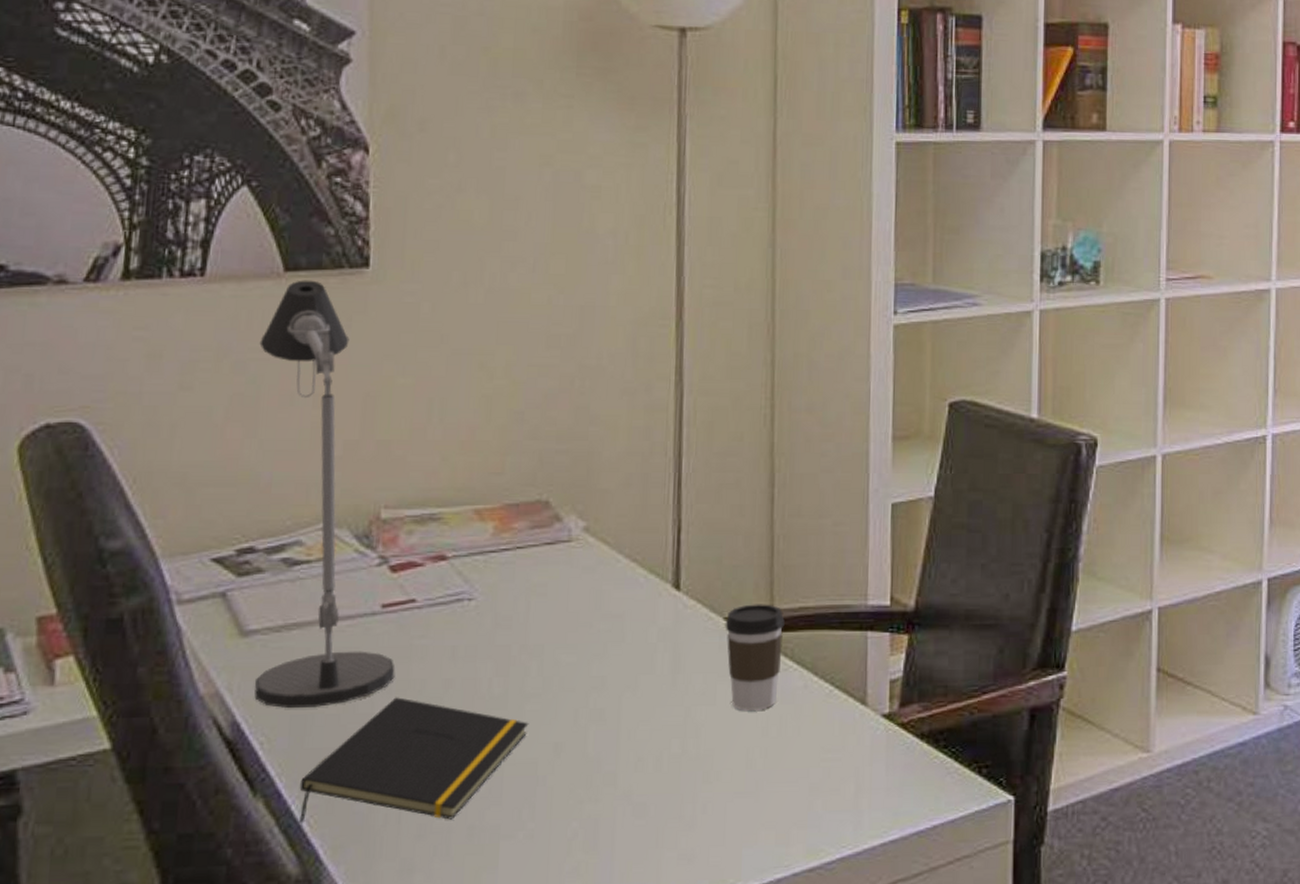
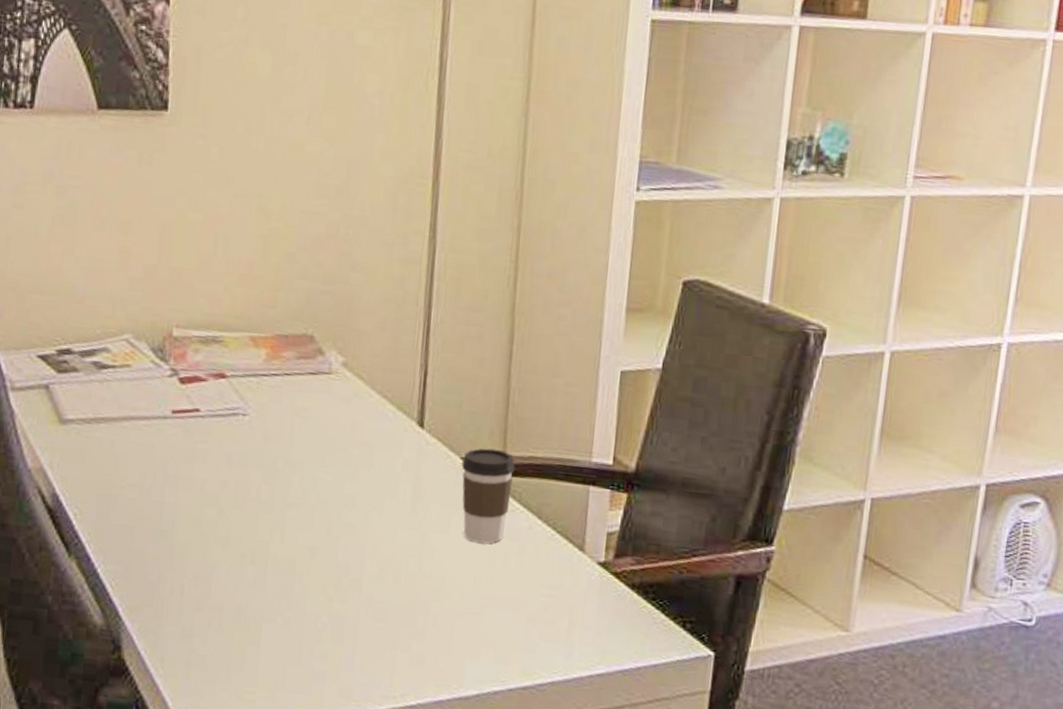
desk lamp: present [254,280,395,709] -> none [70,118,182,491]
notepad: present [299,697,529,823] -> none [104,490,290,599]

